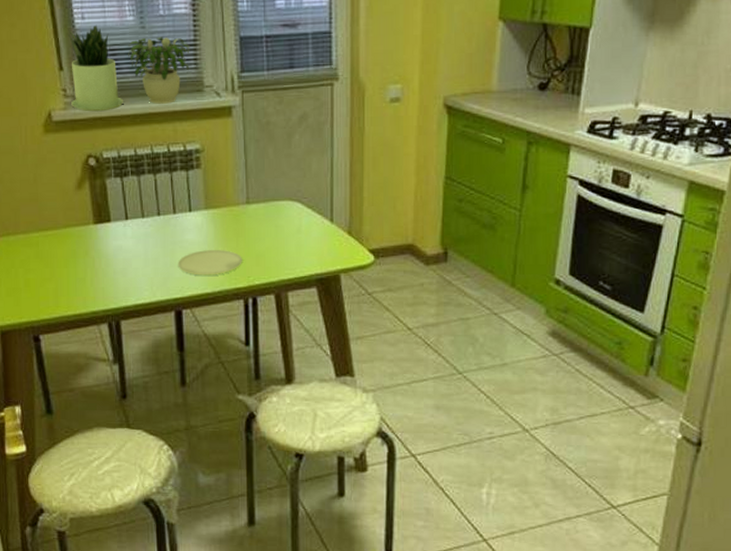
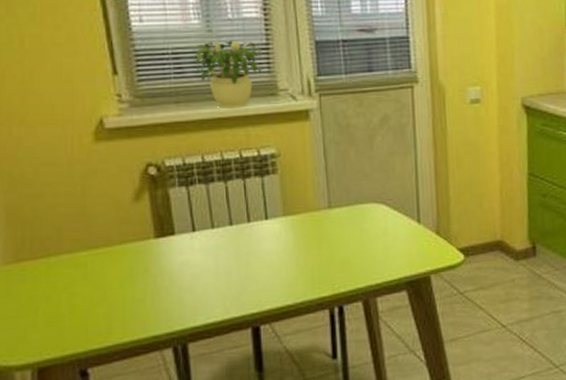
planter: present [68,24,124,112] -> none [123,27,189,118]
plate: present [178,250,242,276] -> none [254,258,326,287]

